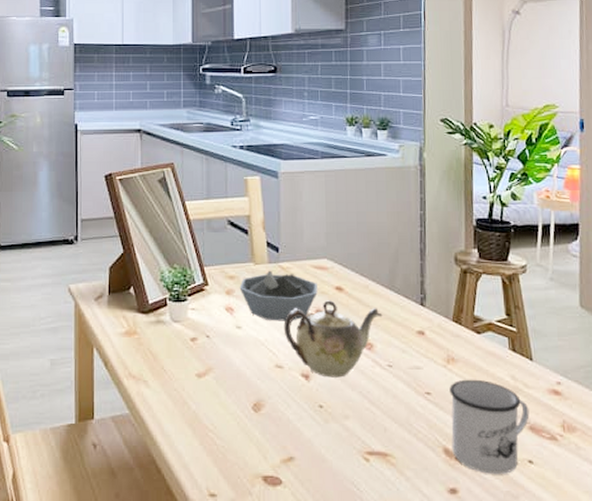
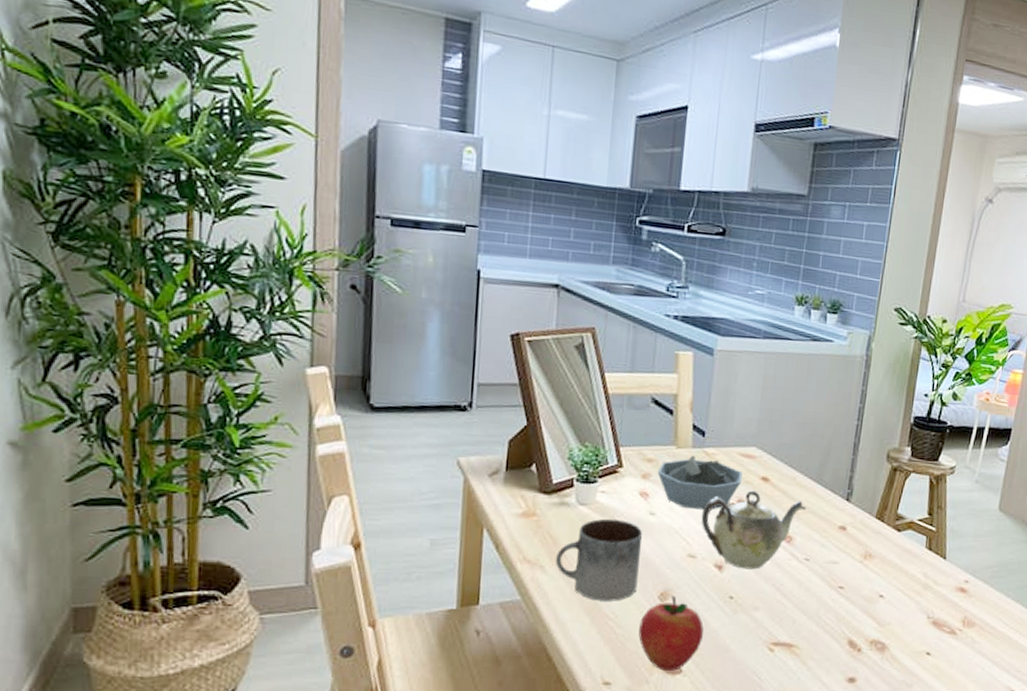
mug: none [156,333,232,413] -> present [555,518,643,601]
apple: none [237,406,298,482] -> present [638,596,704,671]
mug: present [449,379,530,474] -> none [856,575,935,665]

